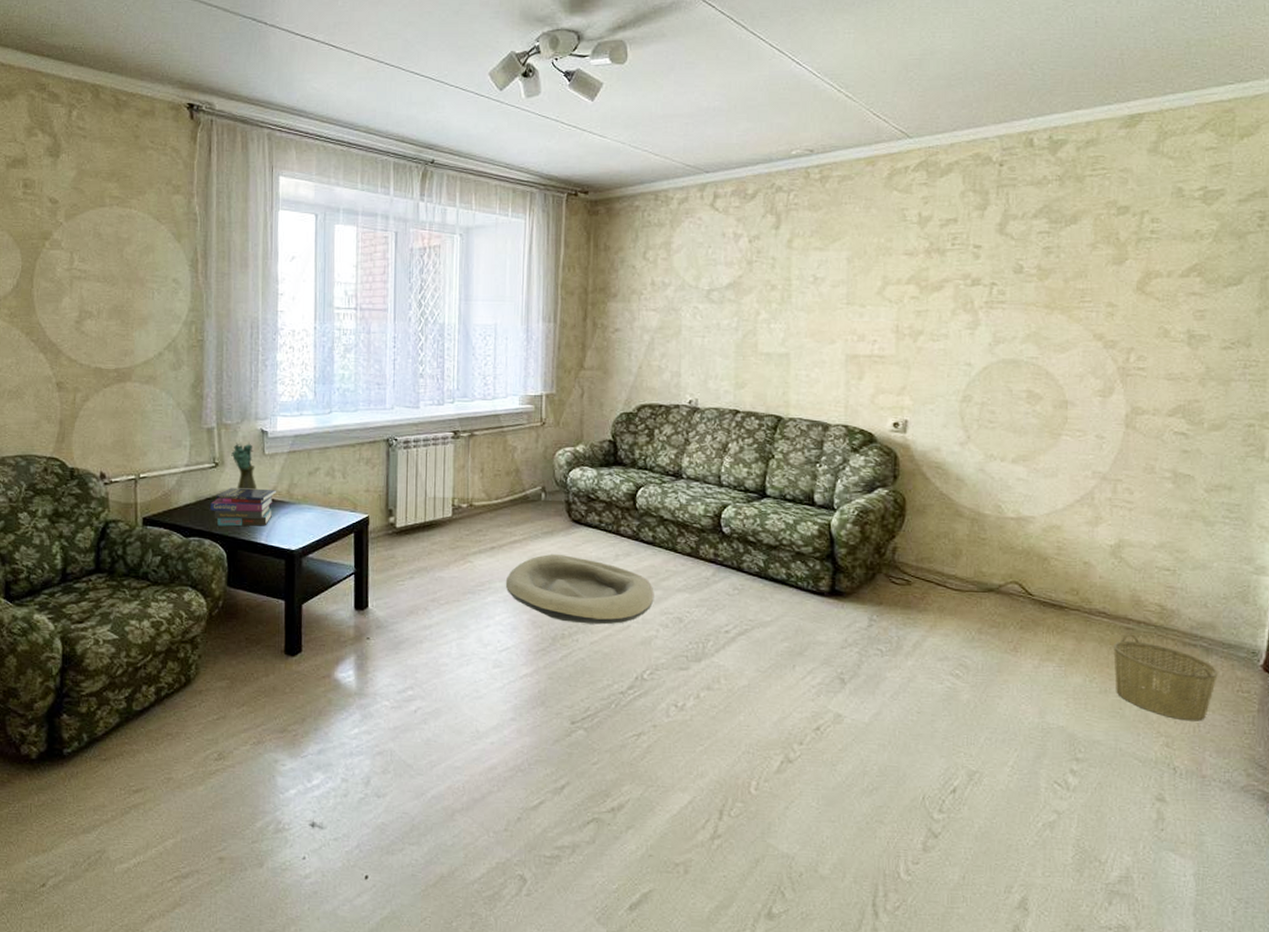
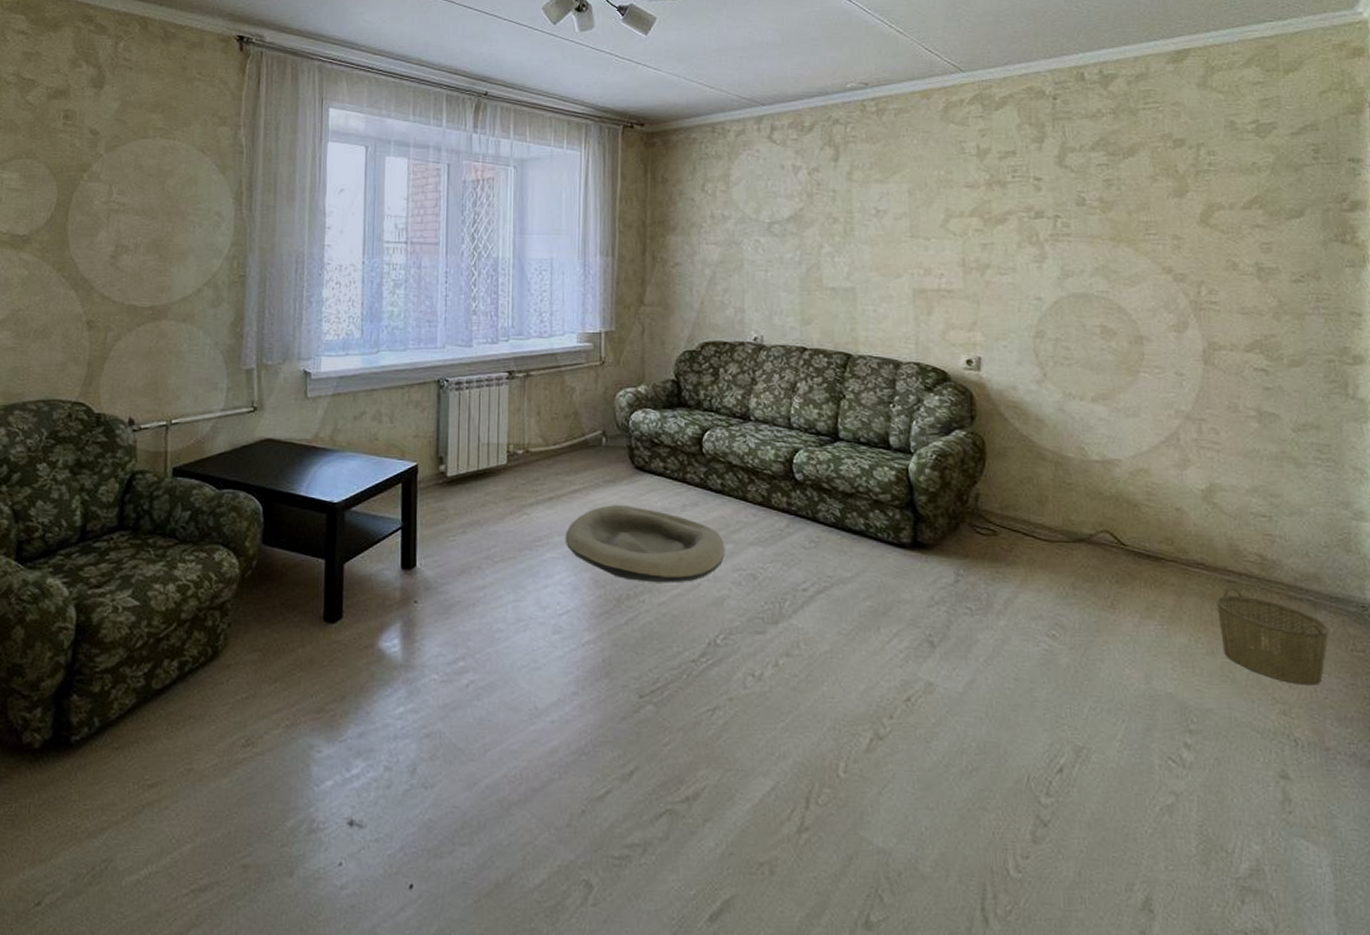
books: present [210,488,276,527] -> none [246,434,318,477]
vase: present [231,441,258,490] -> none [271,383,298,436]

